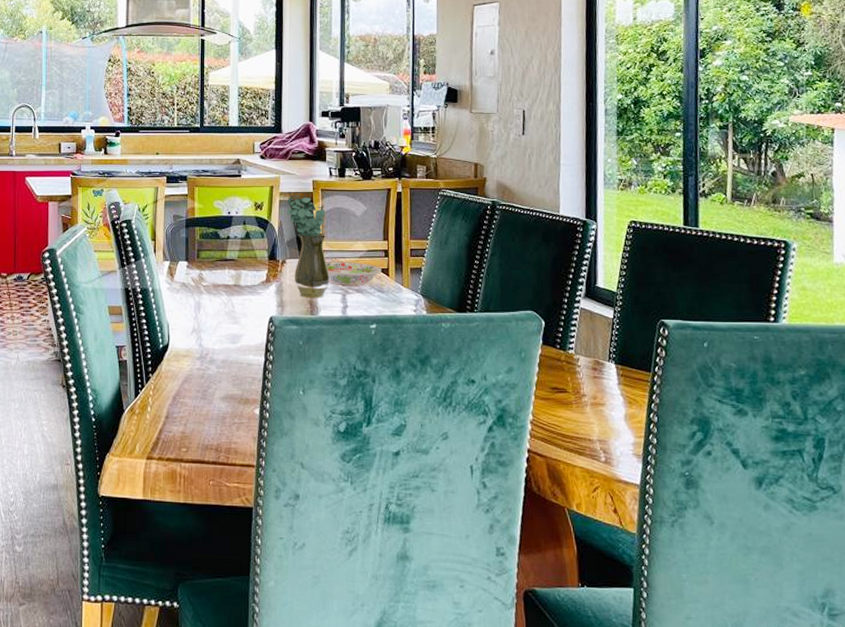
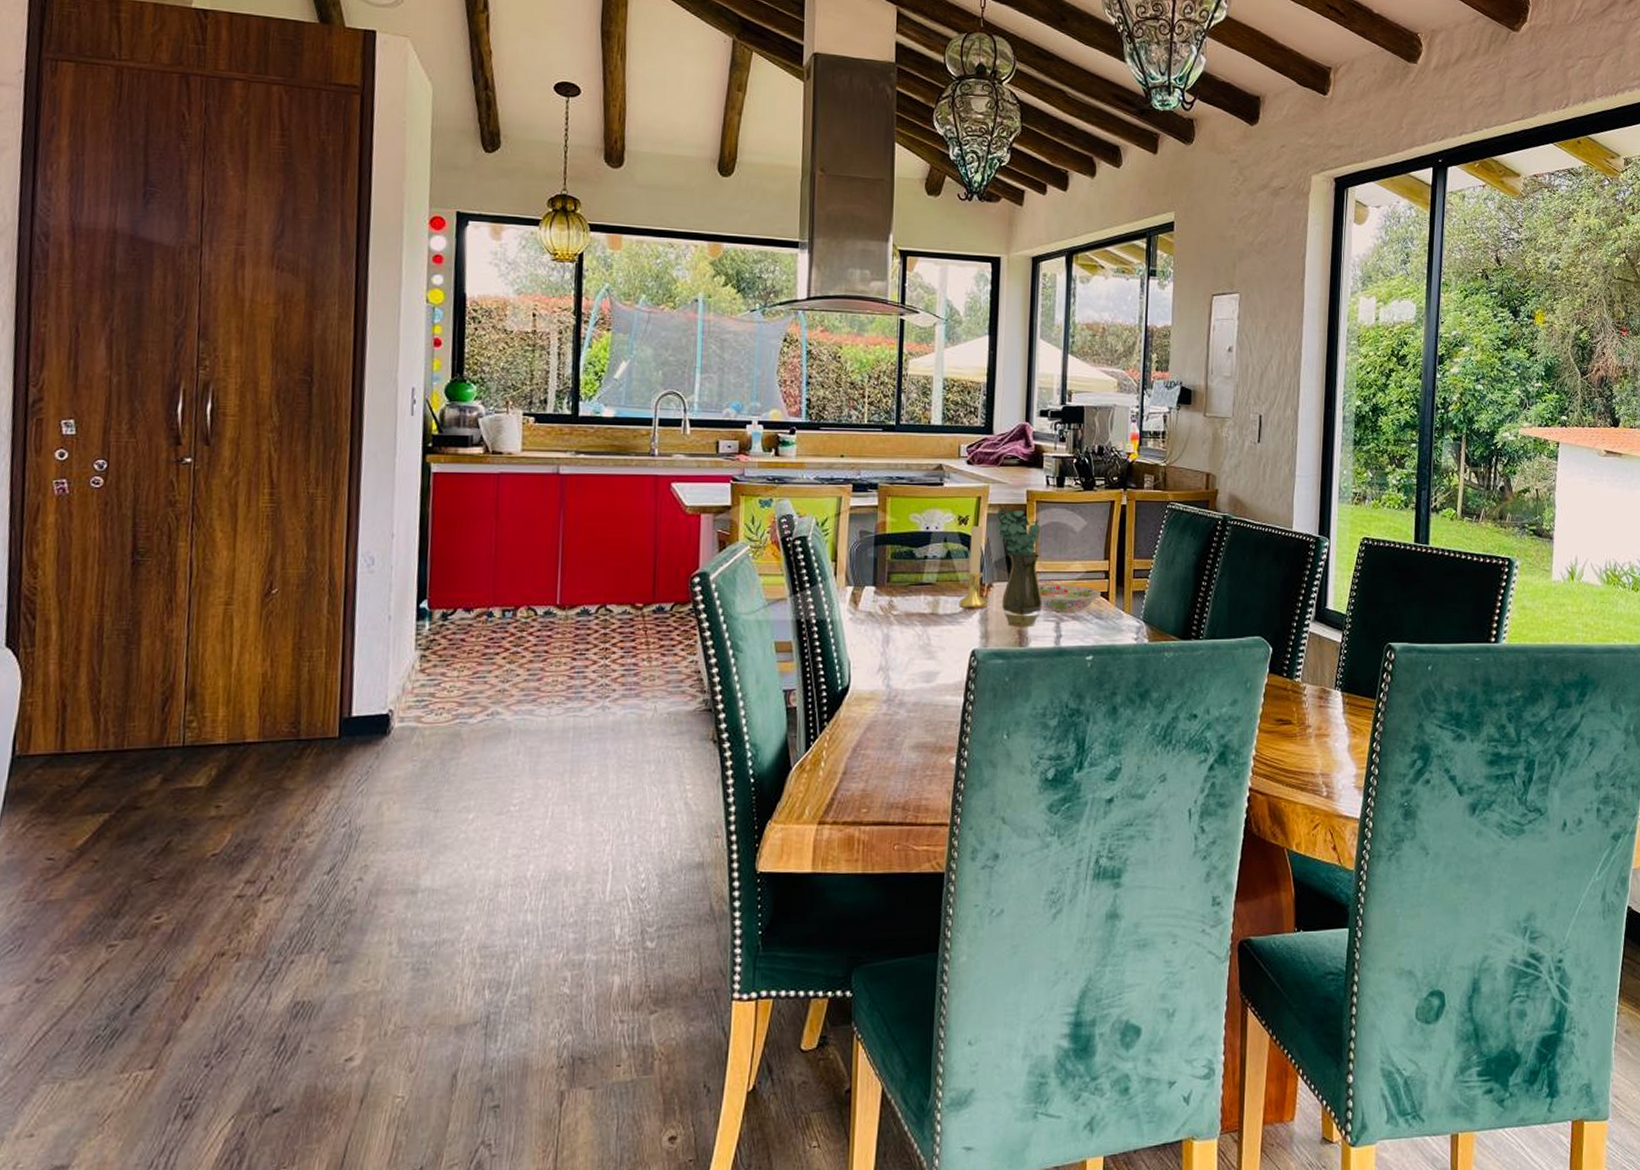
candle holder: none [258,209,283,282] -> present [959,524,989,609]

